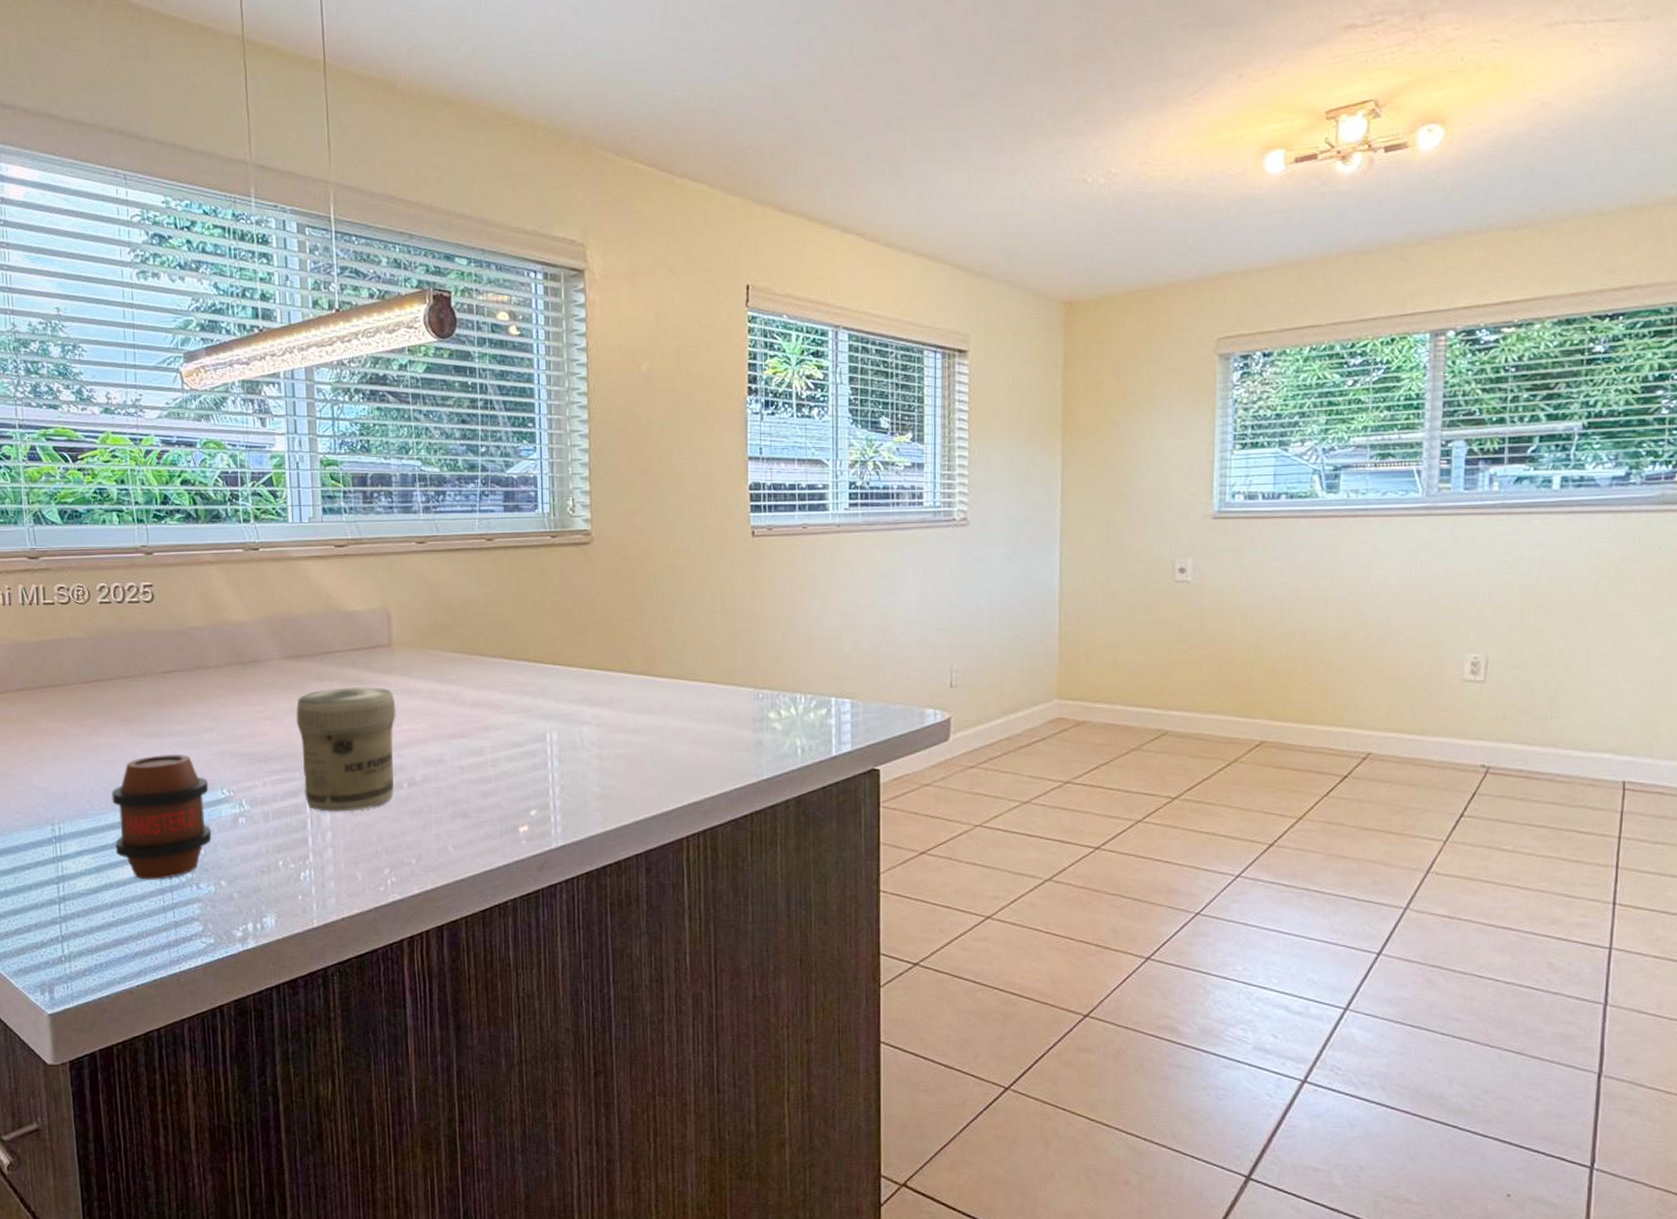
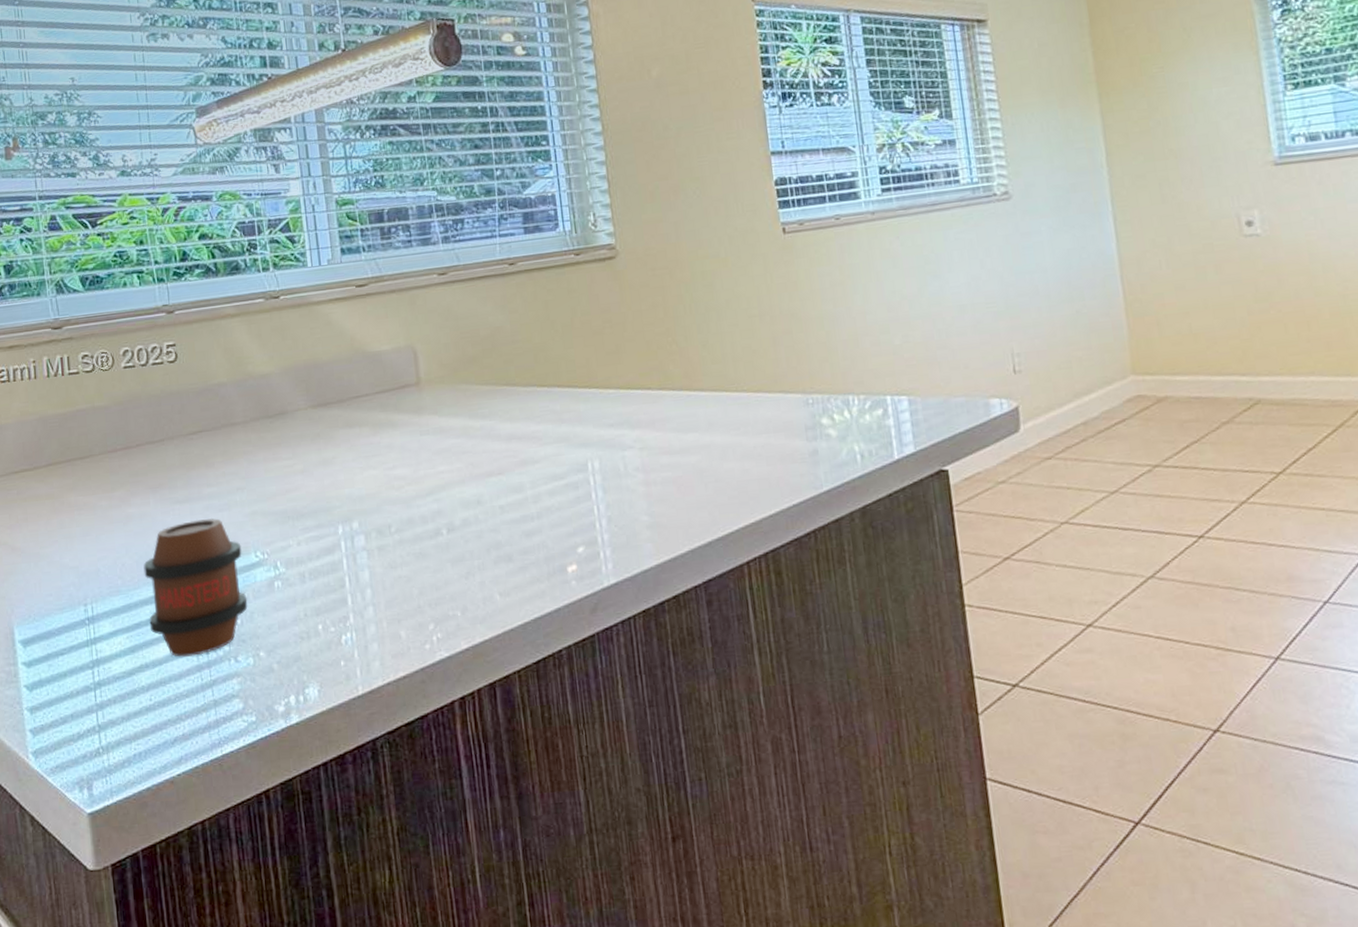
jar: present [296,687,396,812] -> none [326,429,433,567]

